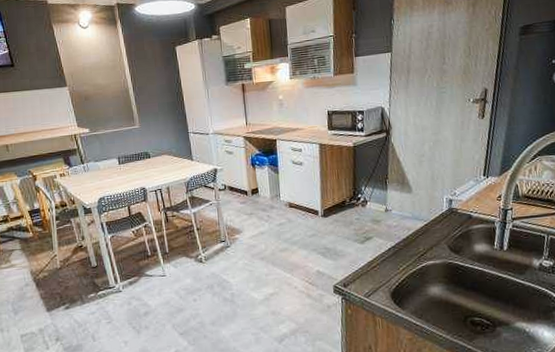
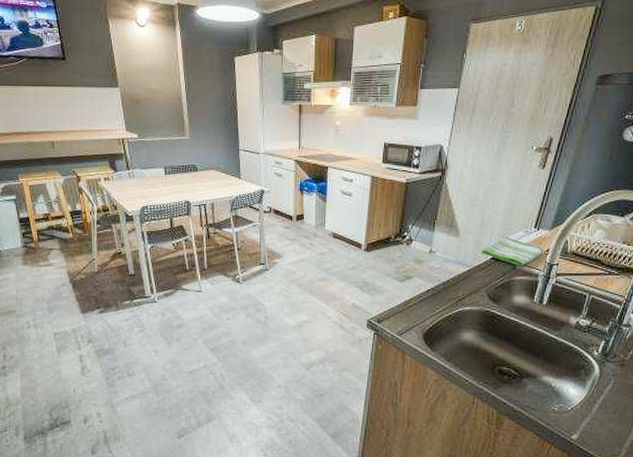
dish towel: none [435,187,497,216] -> present [480,236,544,267]

